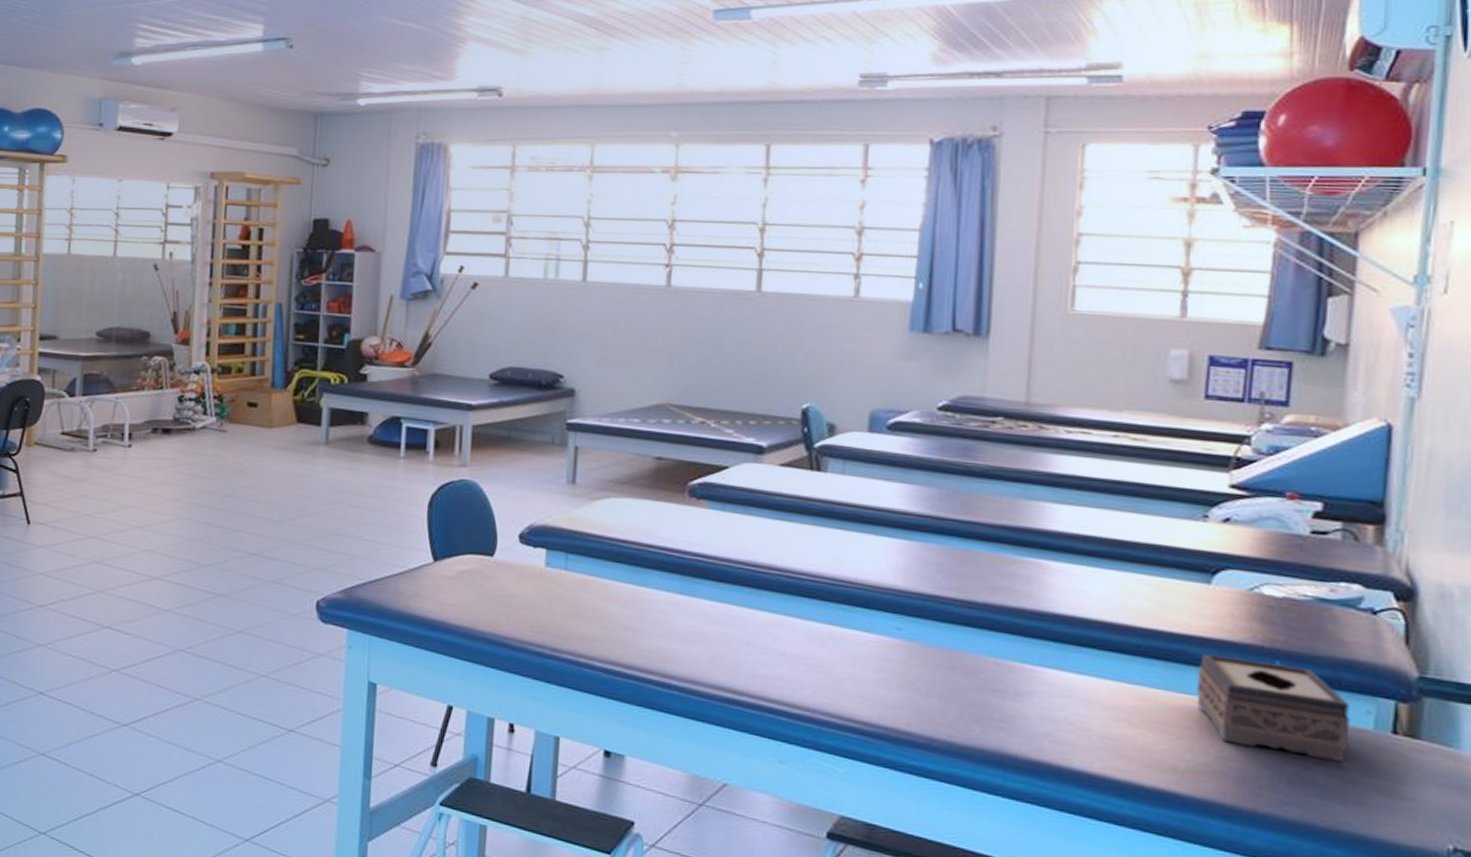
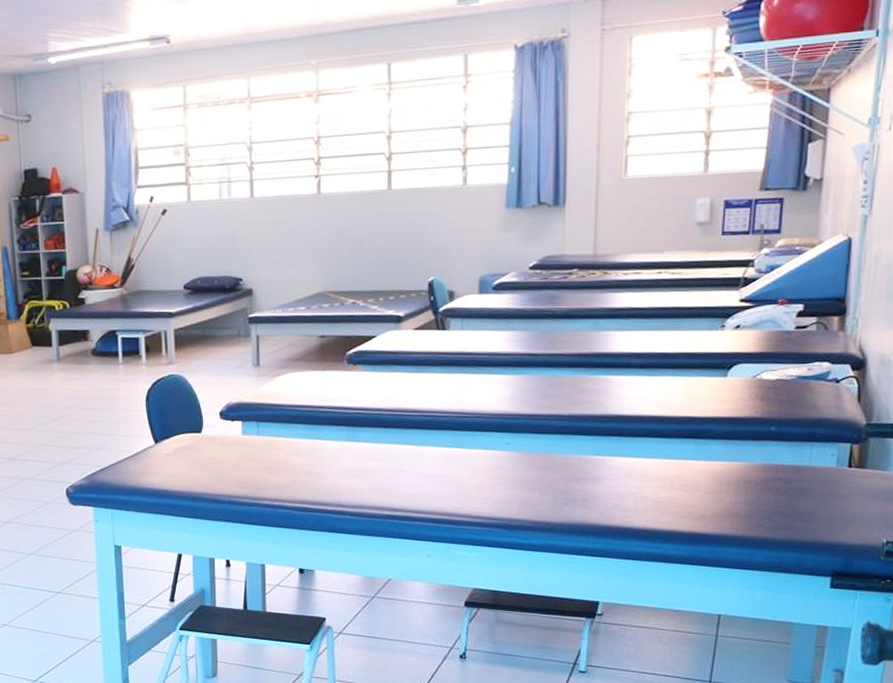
tissue box: present [1196,653,1351,762] -> none [718,429,821,493]

